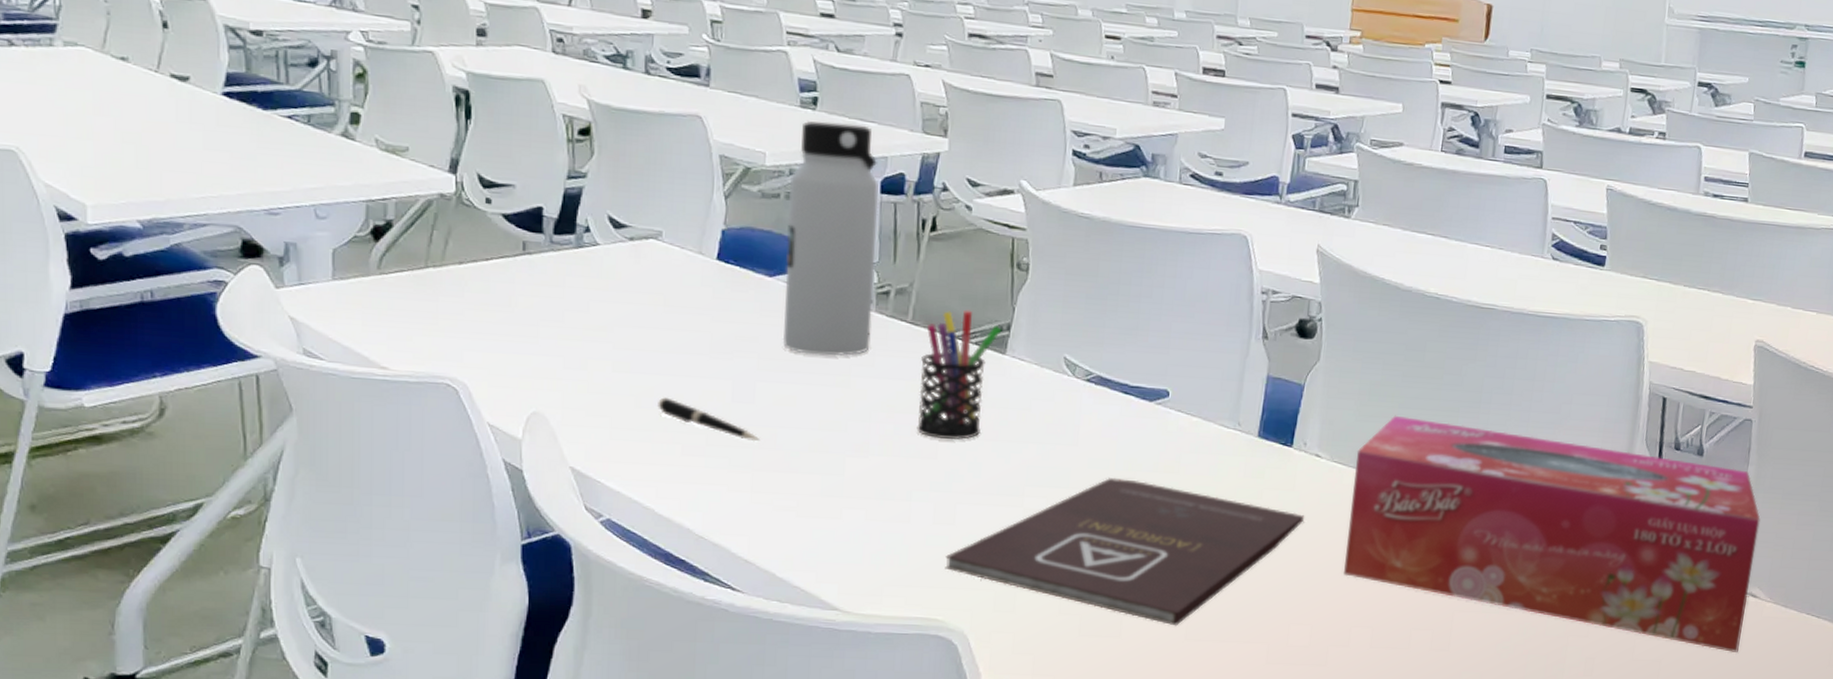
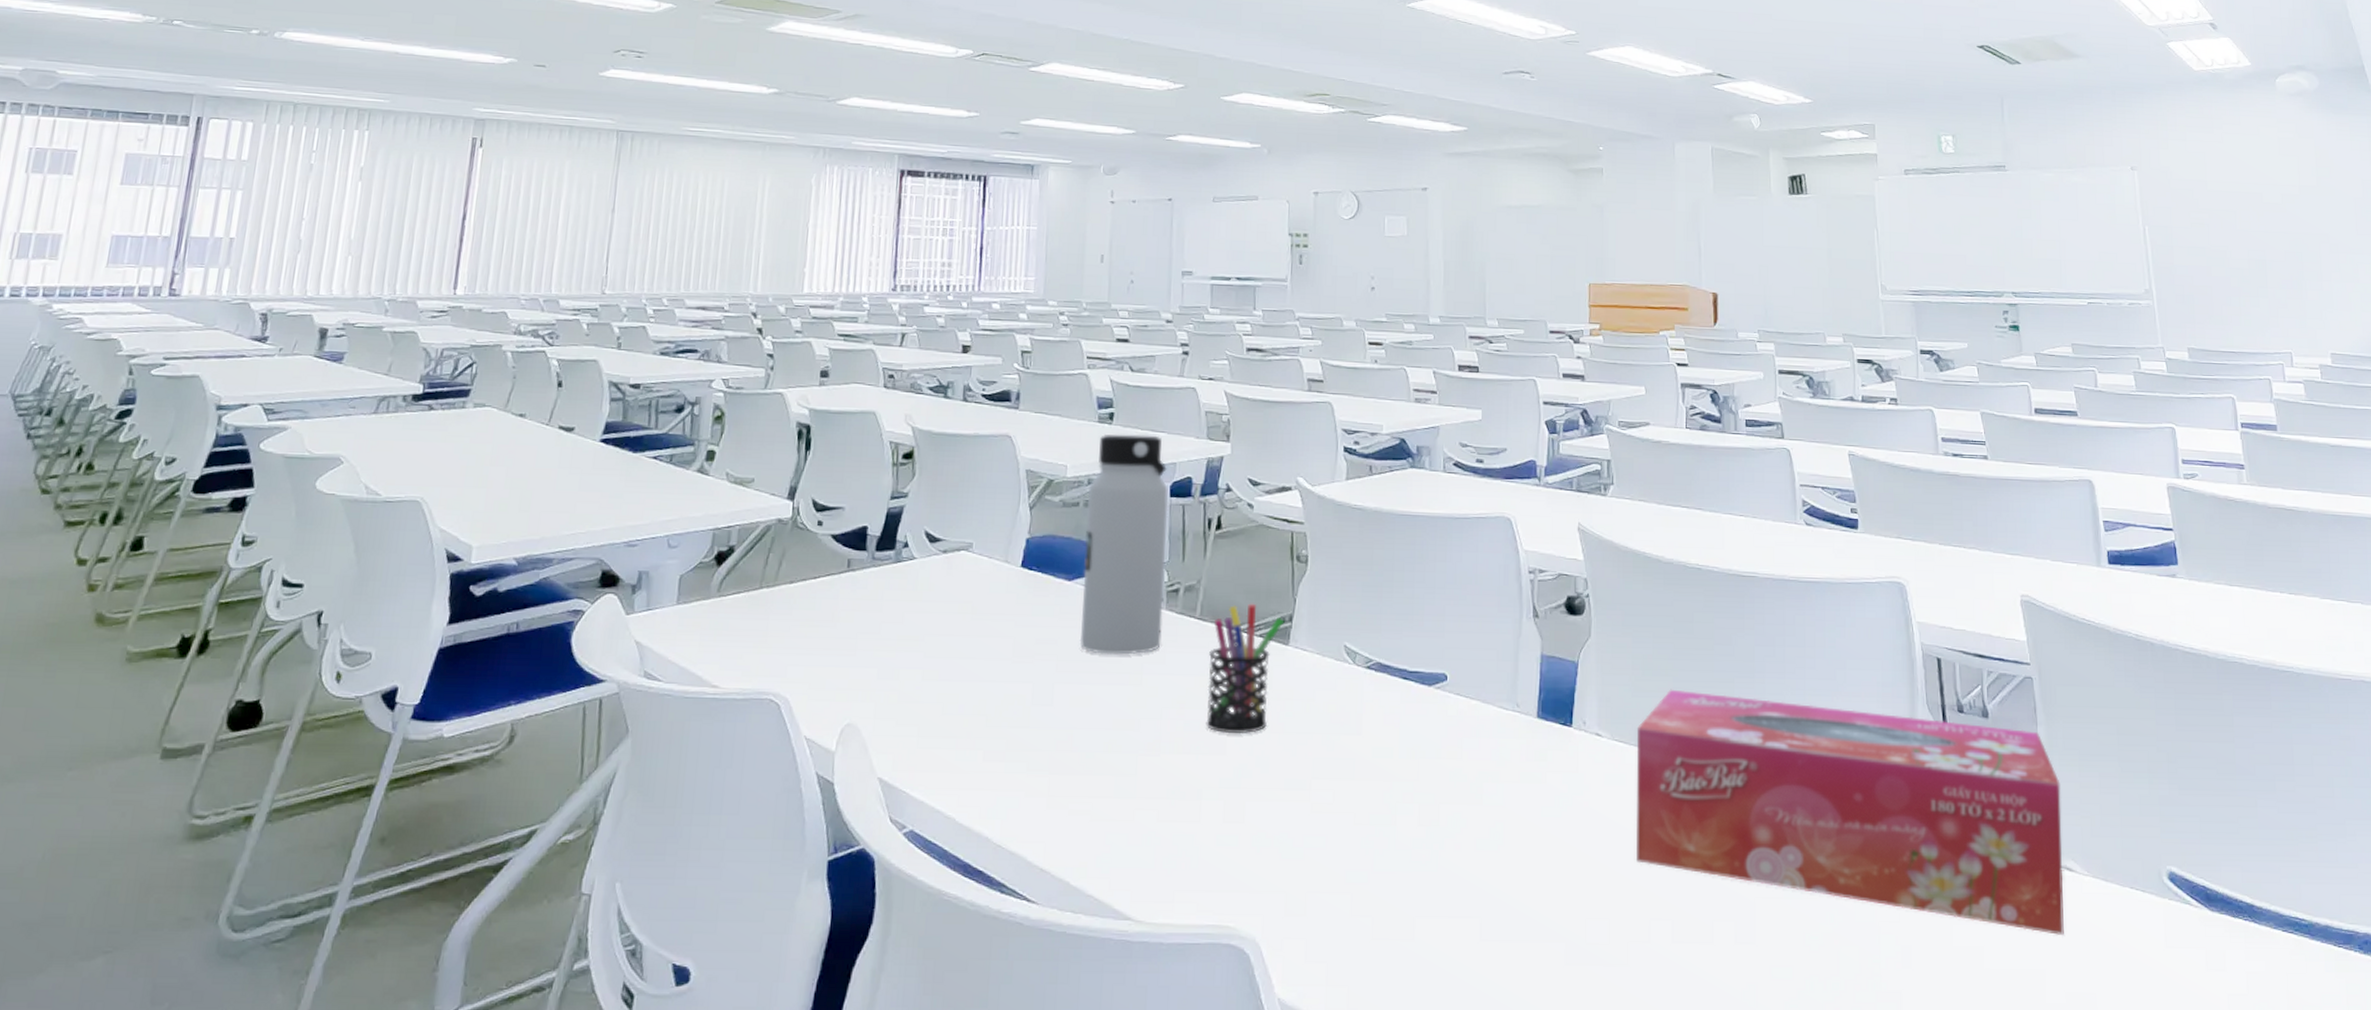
pen: present [658,397,761,442] -> none [962,703,1058,745]
book: present [945,478,1305,626] -> none [1235,767,1591,926]

